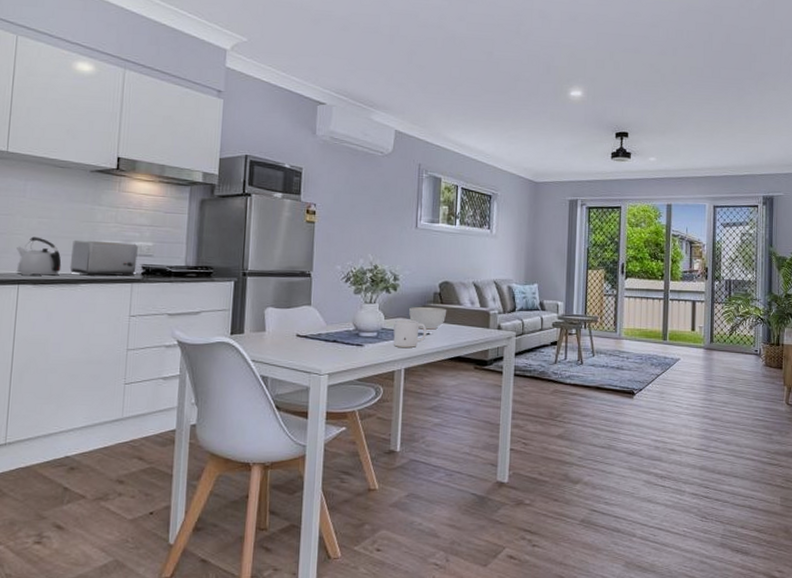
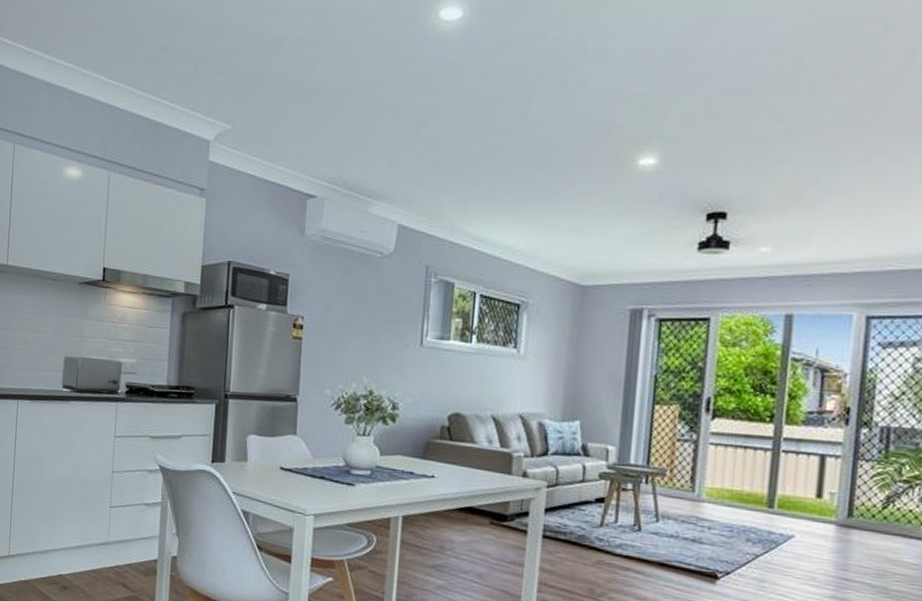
kettle: present [16,236,62,276] -> none [16,351,54,392]
mug: present [393,320,427,348] -> none [389,457,431,492]
bowl: present [409,306,447,330] -> none [409,442,457,472]

